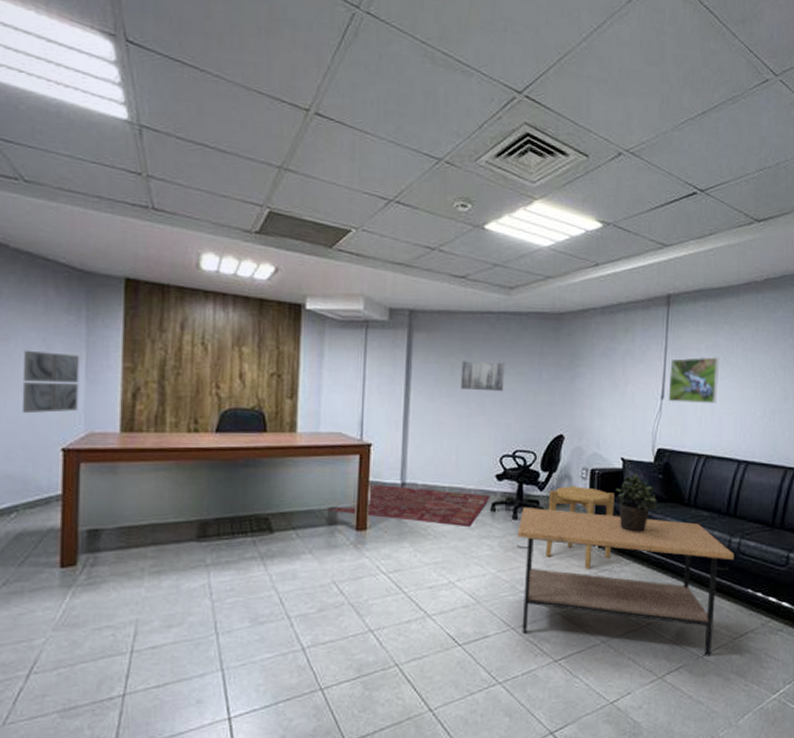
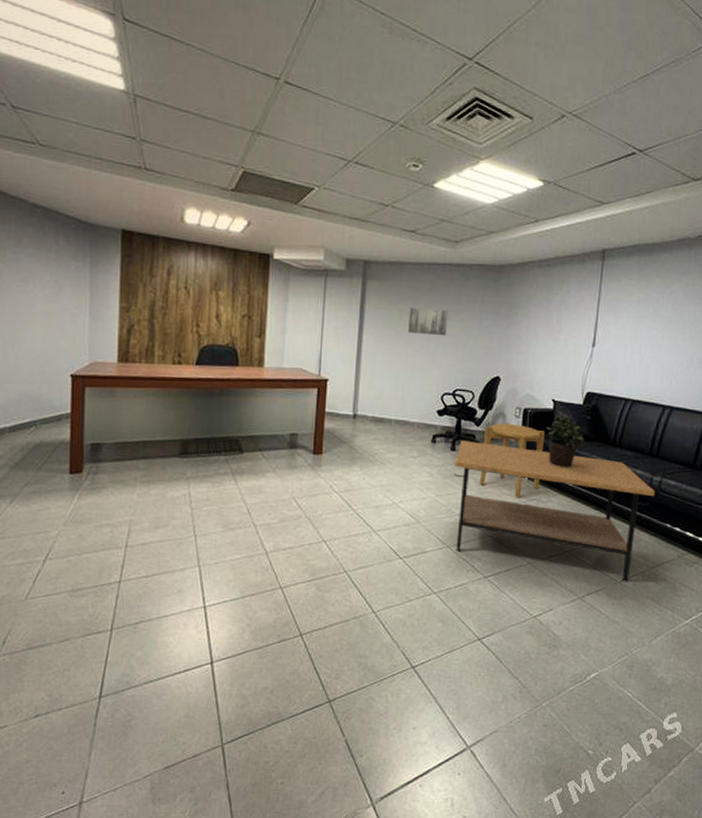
wall art: present [21,350,80,414] -> none [38,290,85,345]
rug: present [322,483,491,526] -> none [284,414,432,455]
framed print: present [668,356,720,404] -> none [599,308,651,352]

